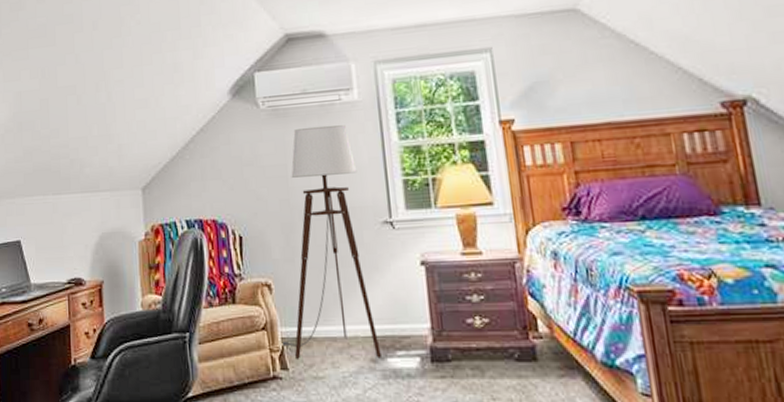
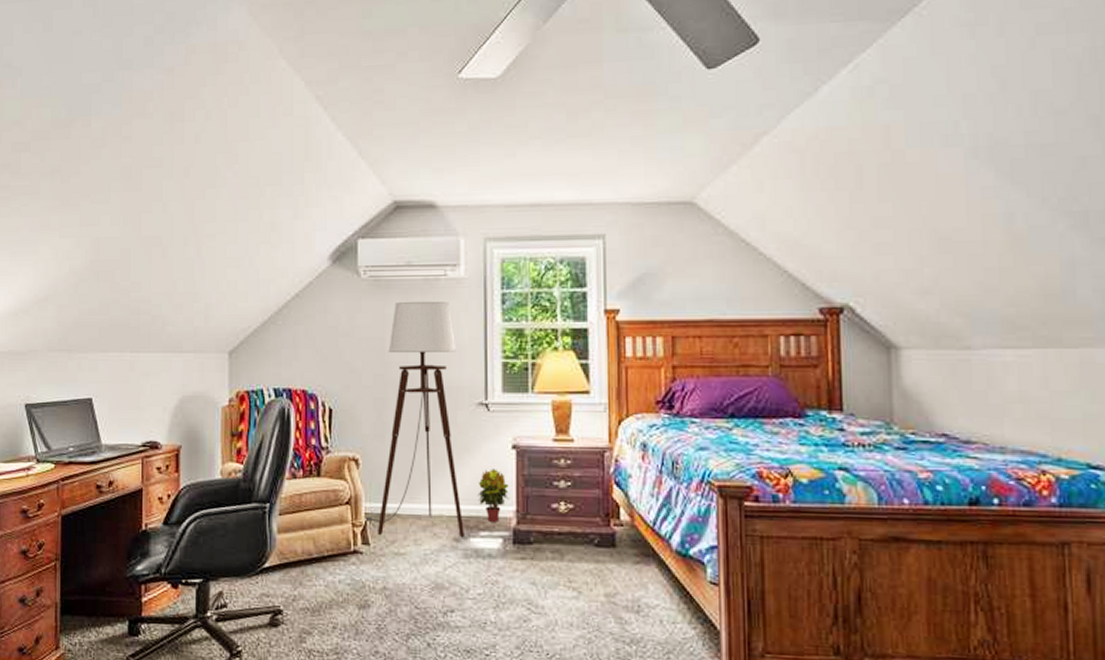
potted plant: none [391,286,424,341] -> present [478,469,510,522]

